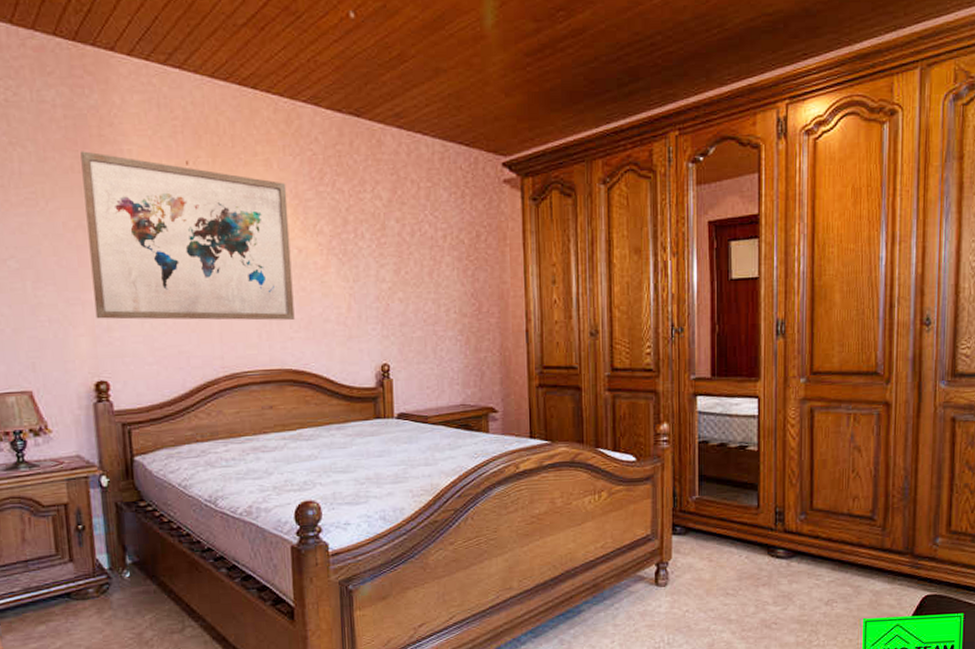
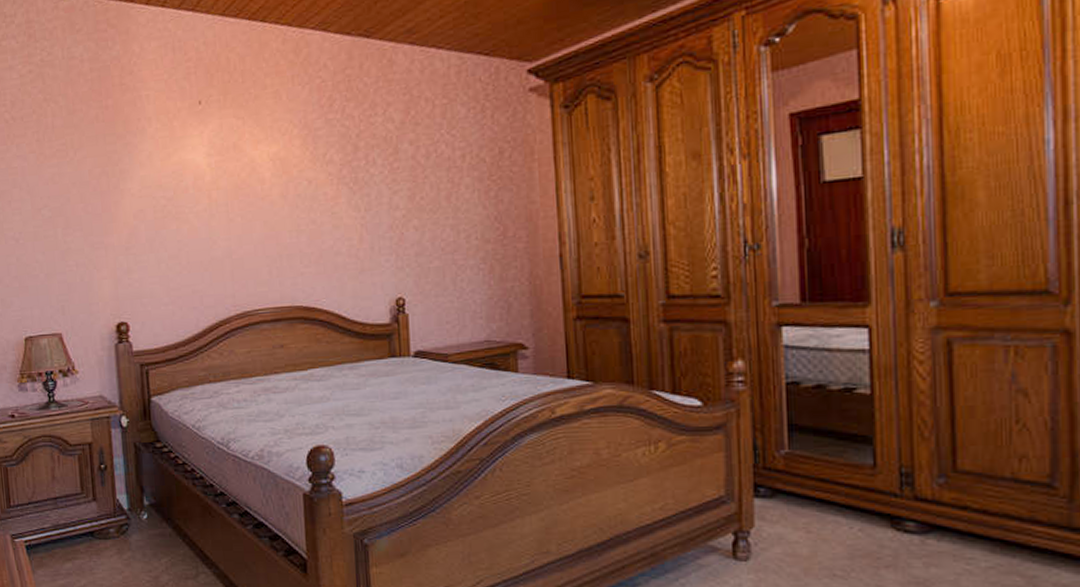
wall art: present [80,151,295,321] -> none [104,100,305,262]

